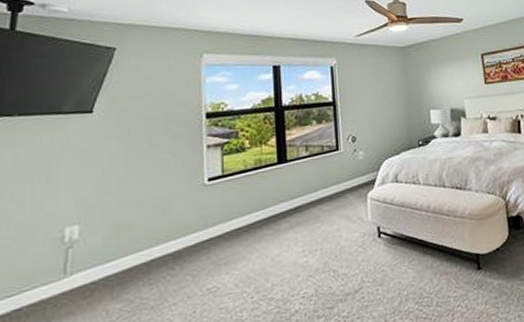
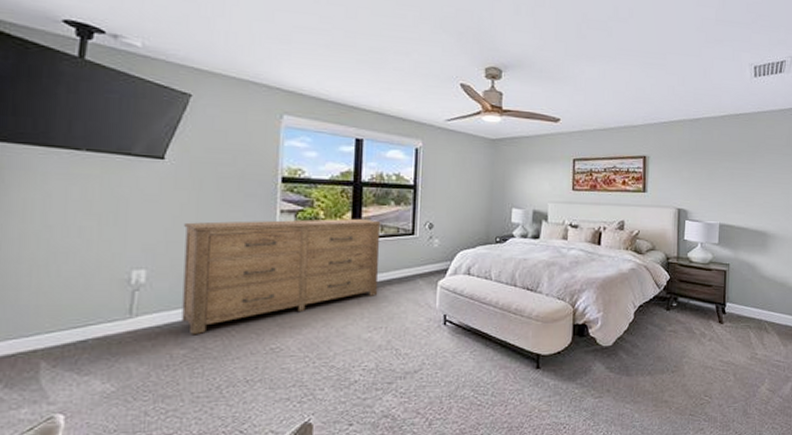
dresser: none [115,141,310,287] -> present [182,219,381,335]

